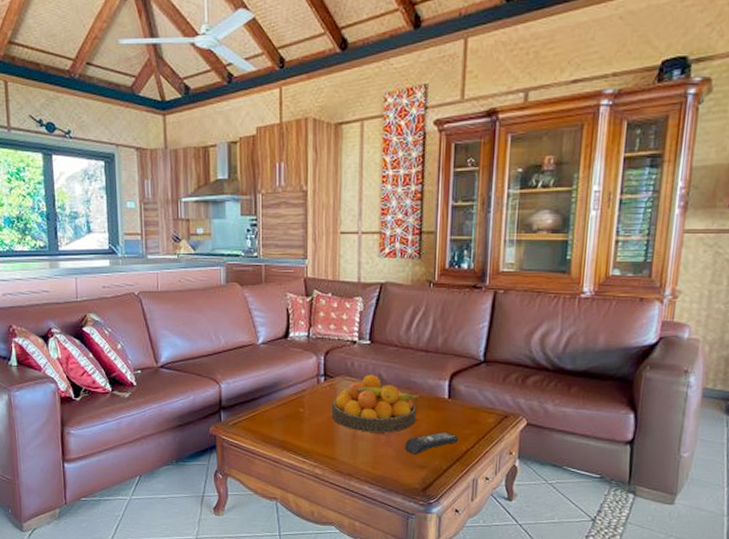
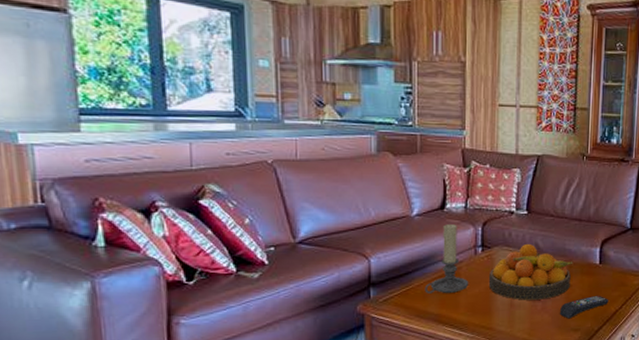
candle holder: none [270,353,312,422] -> present [424,224,469,294]

